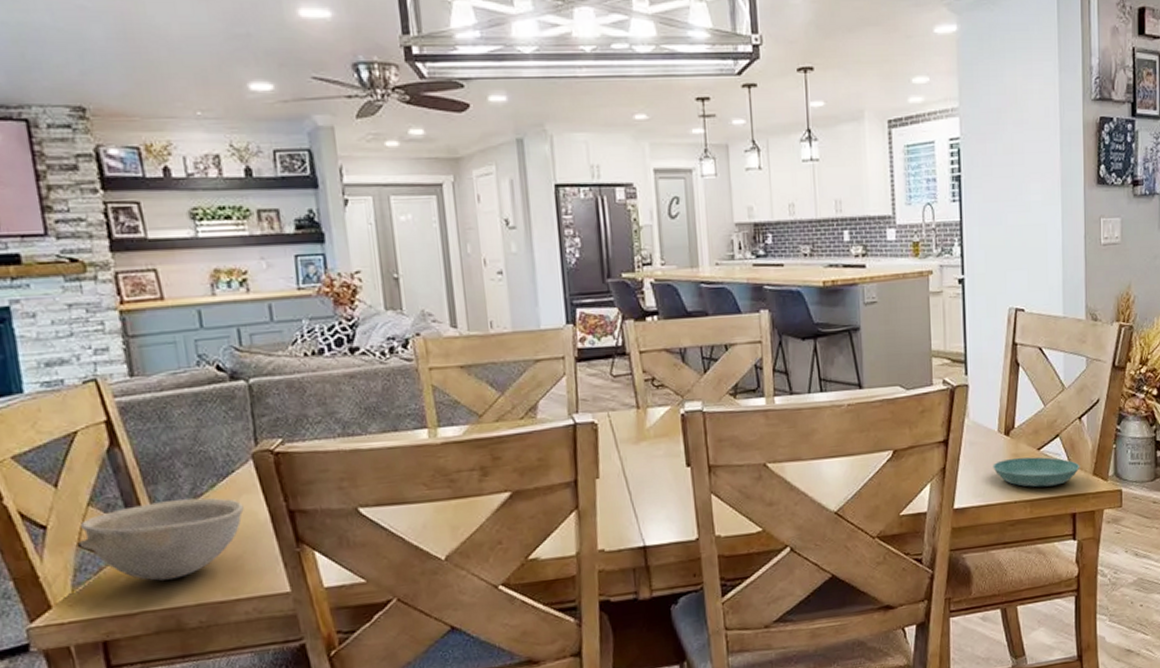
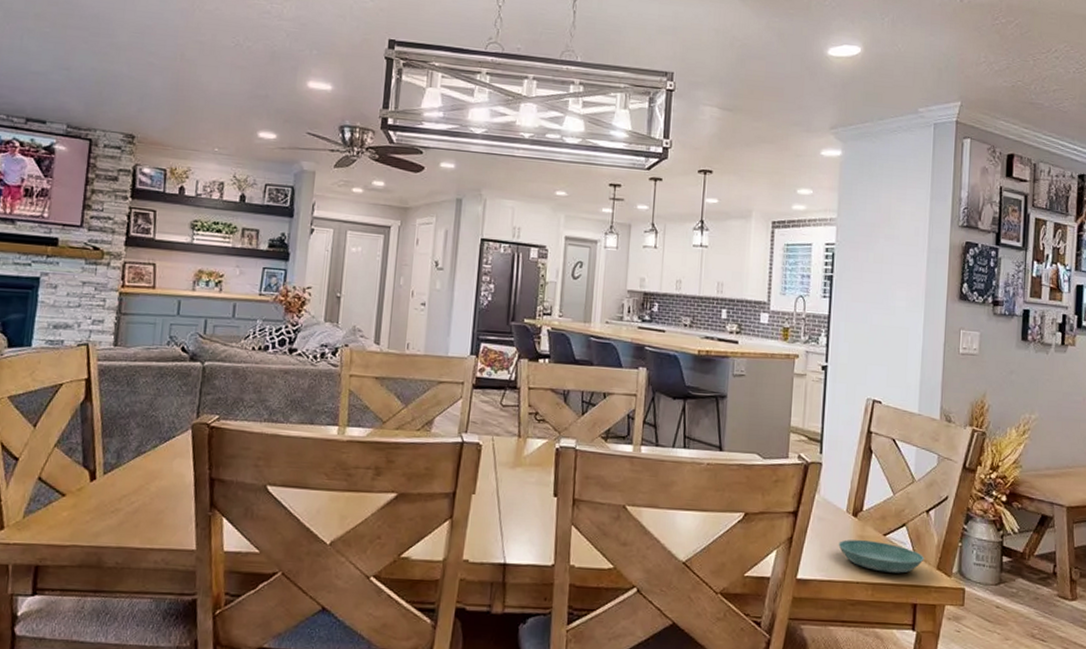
bowl: present [78,497,244,581] -> none [39,452,175,522]

